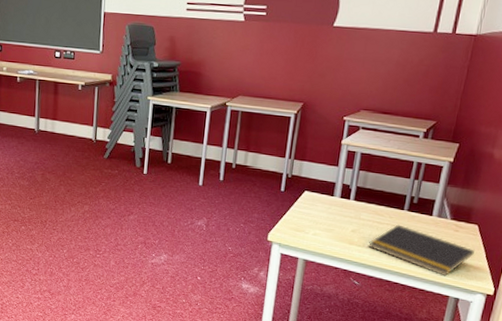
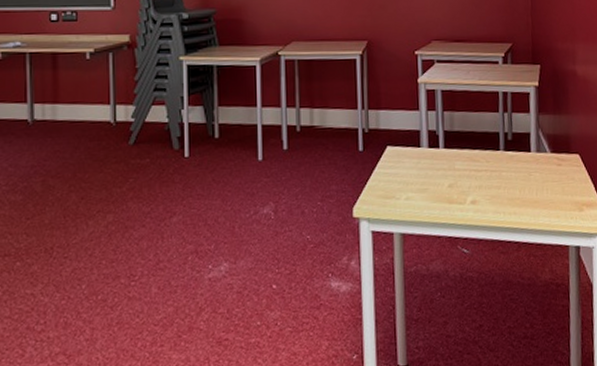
notepad: present [368,224,475,277] -> none [470,169,583,223]

